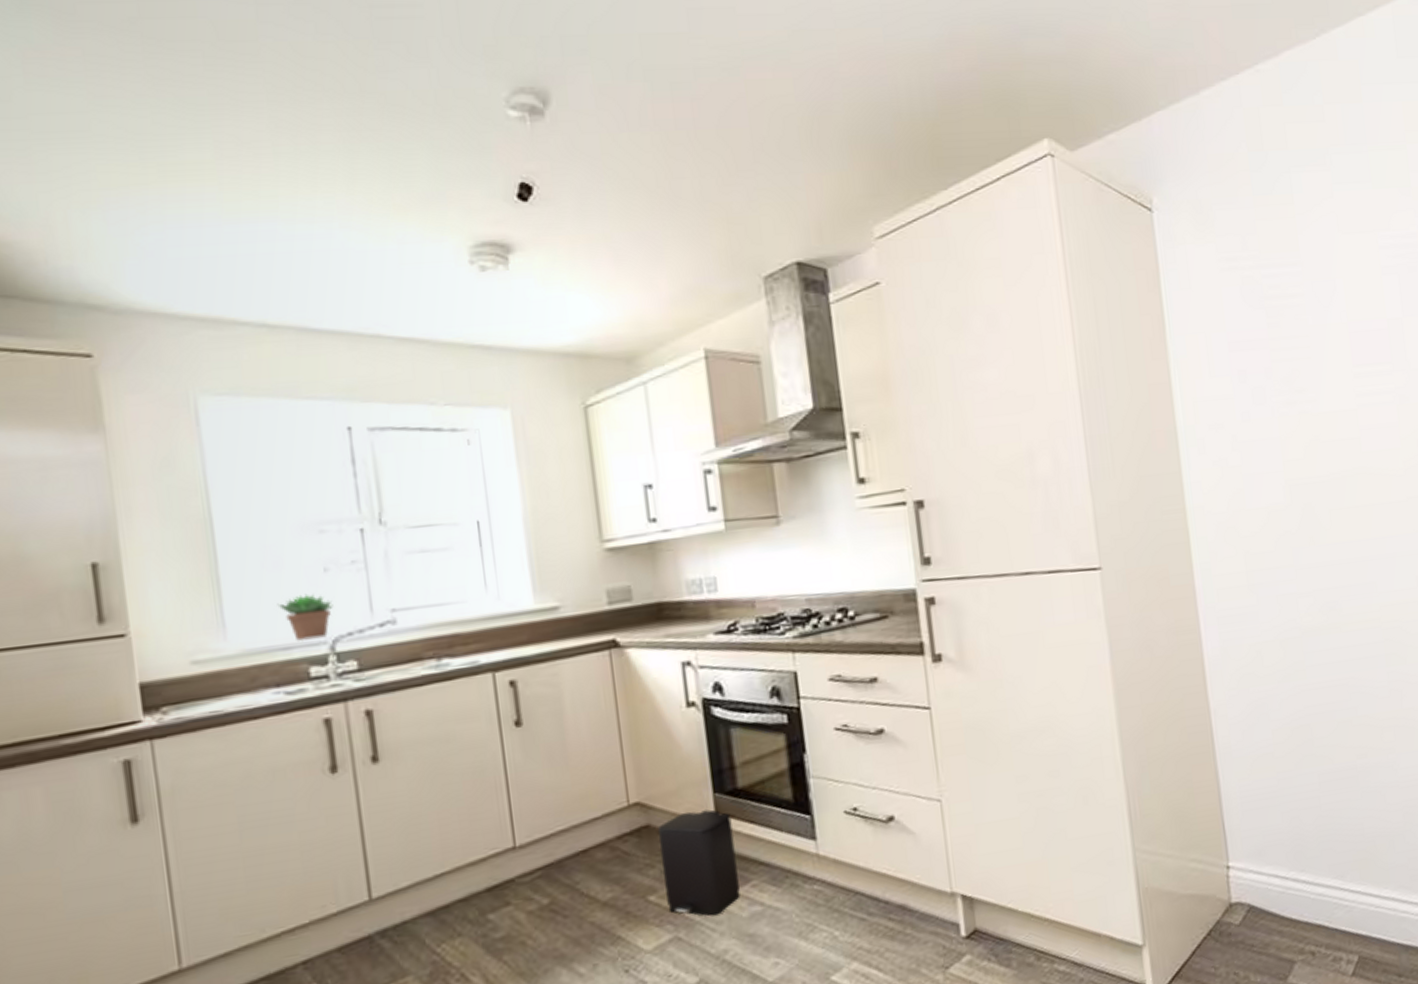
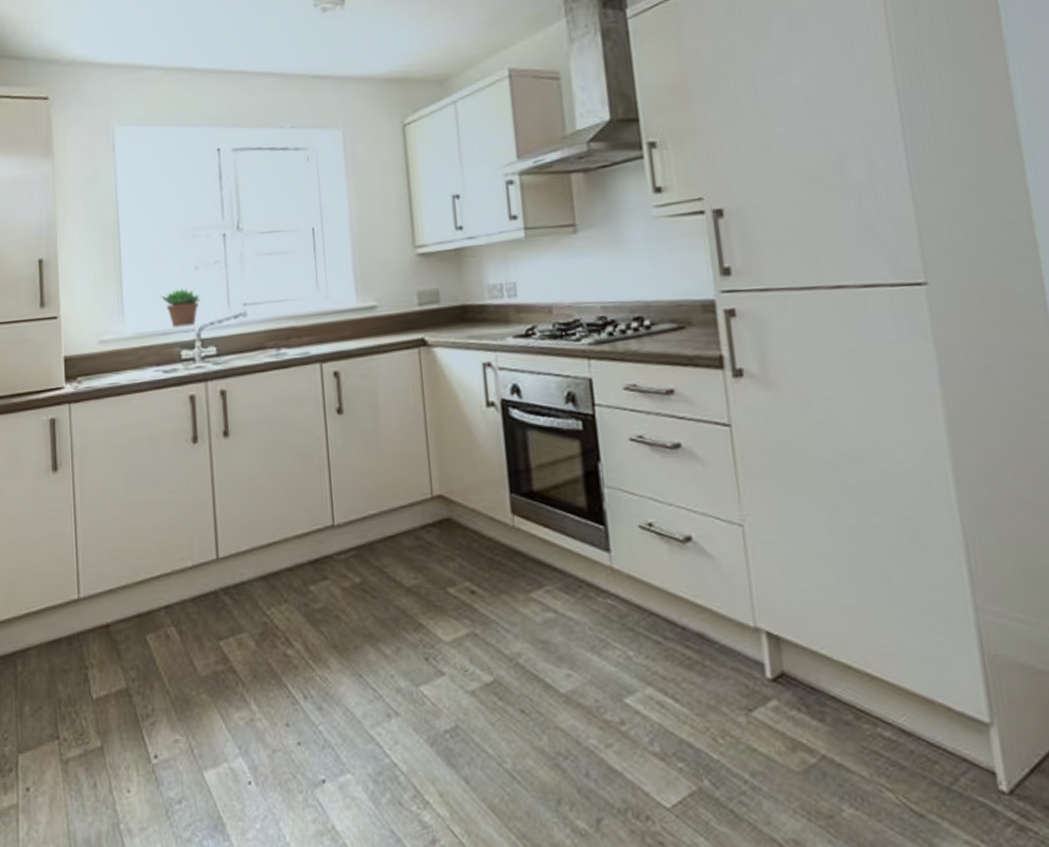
pedal bin: present [657,809,740,916] -> none [457,509,534,617]

